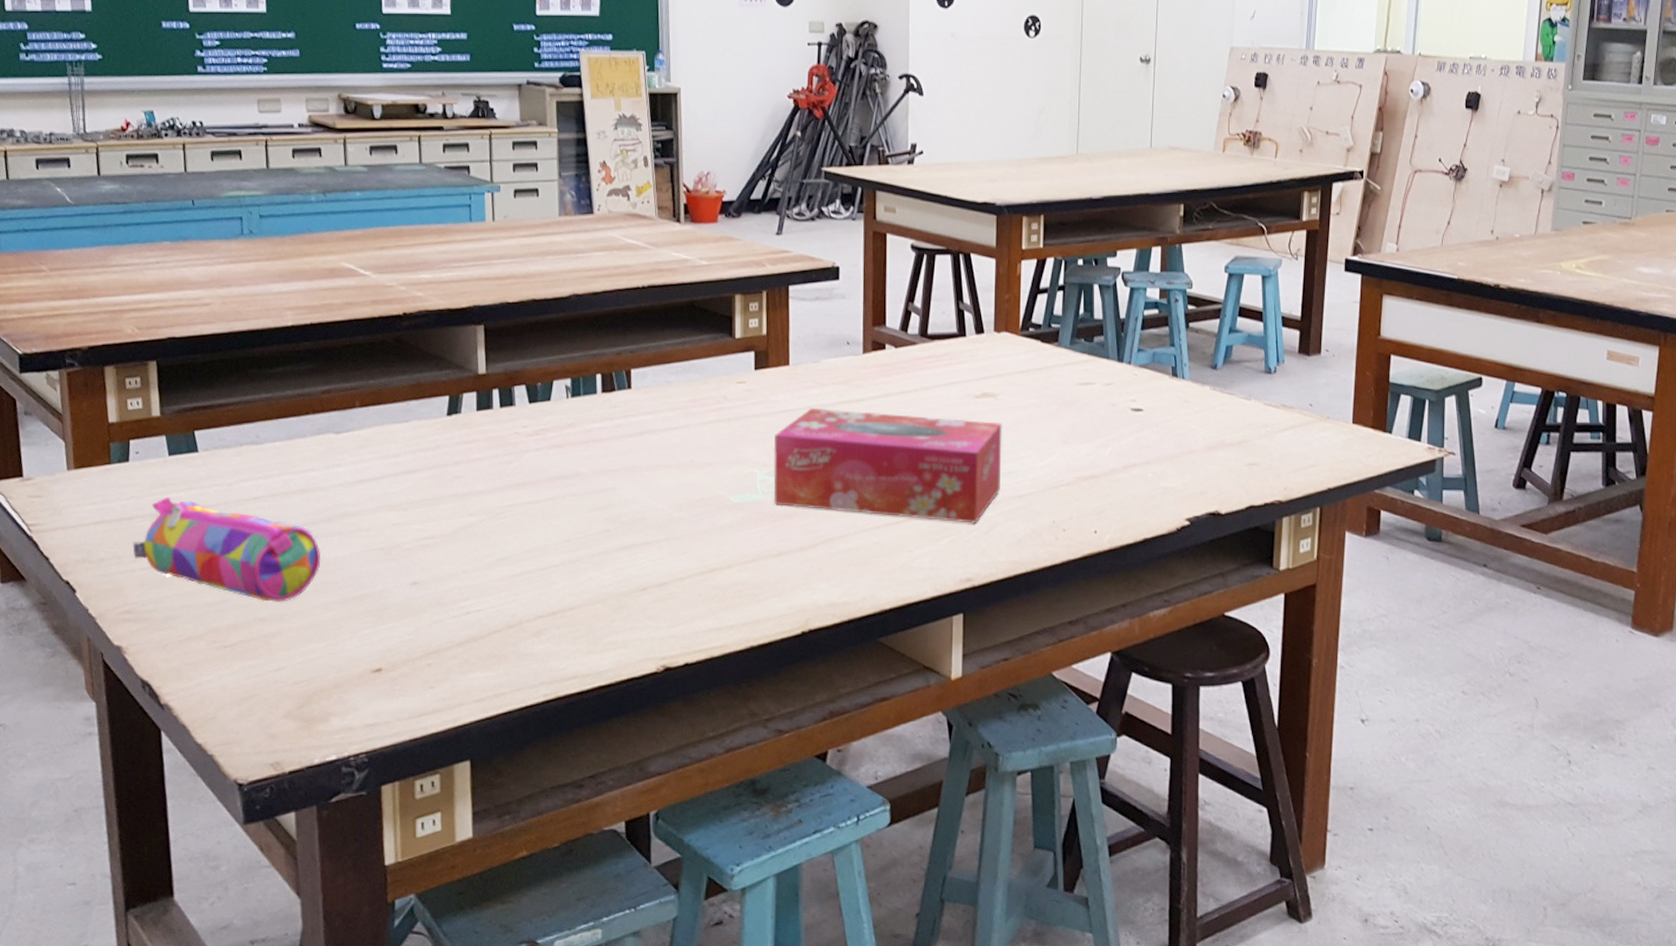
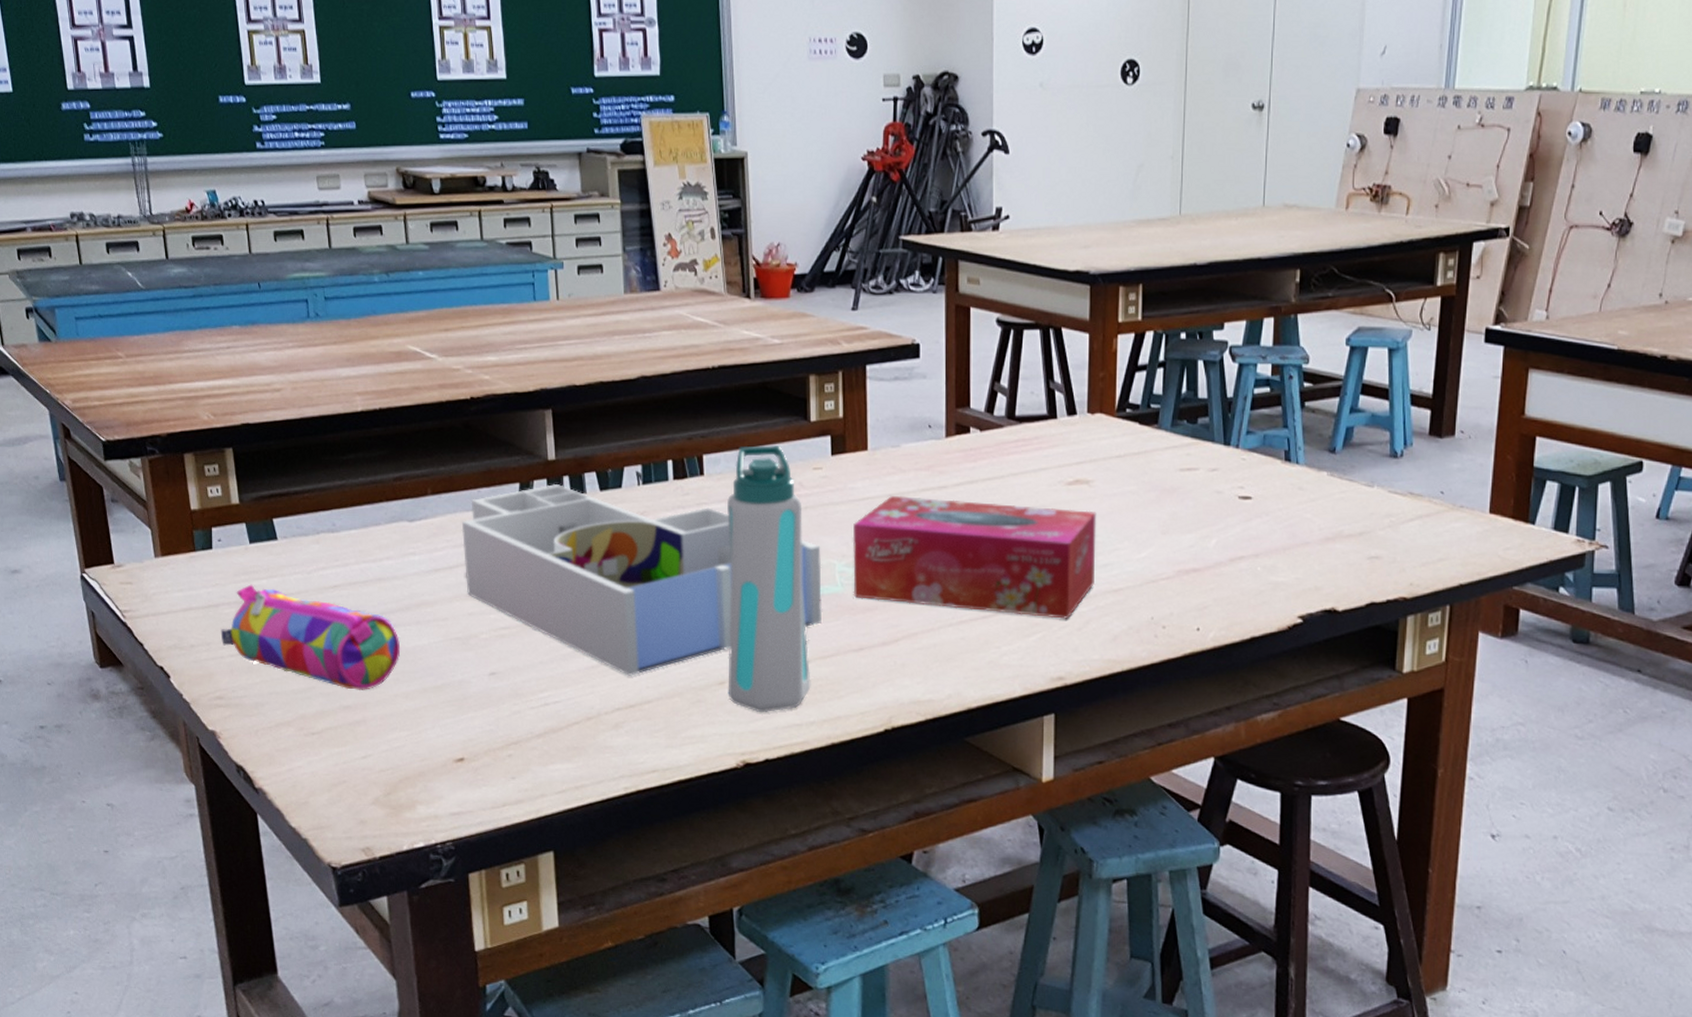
desk organizer: none [388,397,744,584] -> present [461,484,823,676]
water bottle: none [649,360,731,617] -> present [727,445,811,712]

